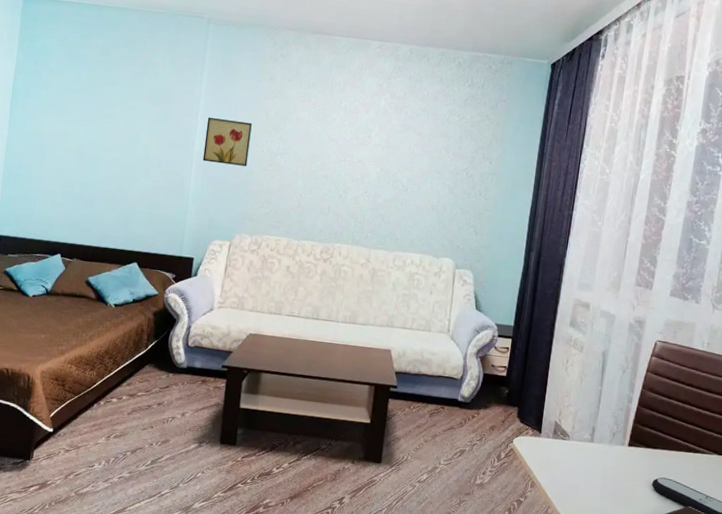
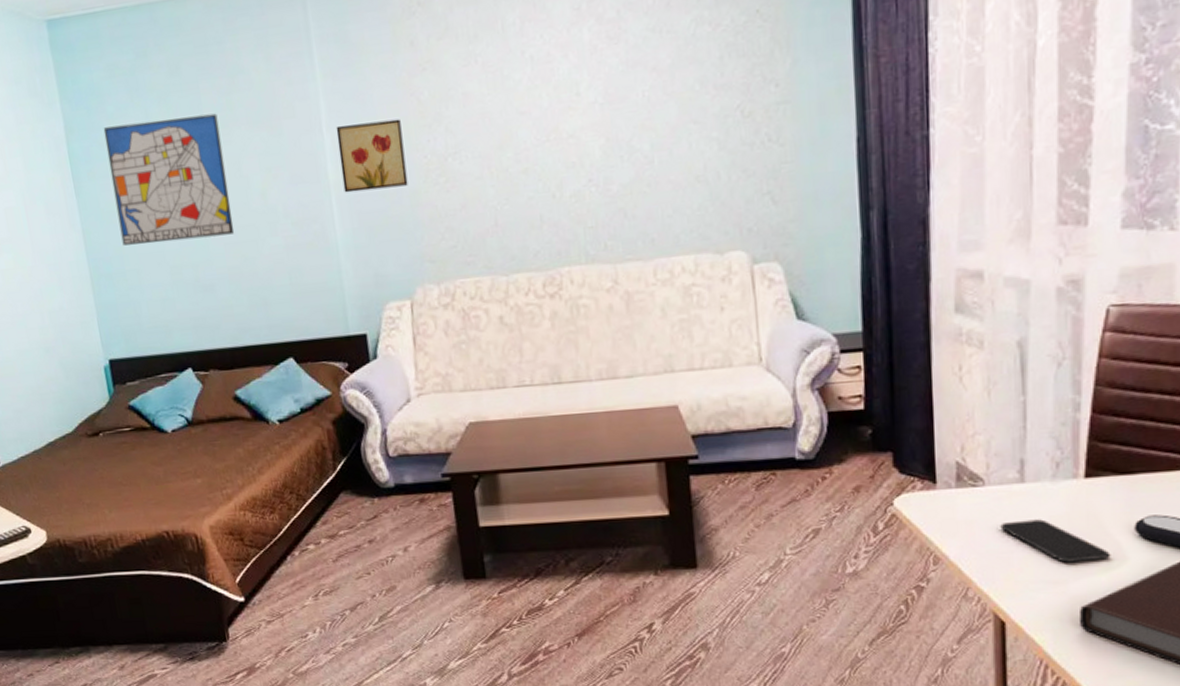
wall art: none [34,76,128,169] -> present [103,113,235,246]
smartphone: none [574,467,636,502] -> present [1000,519,1111,563]

